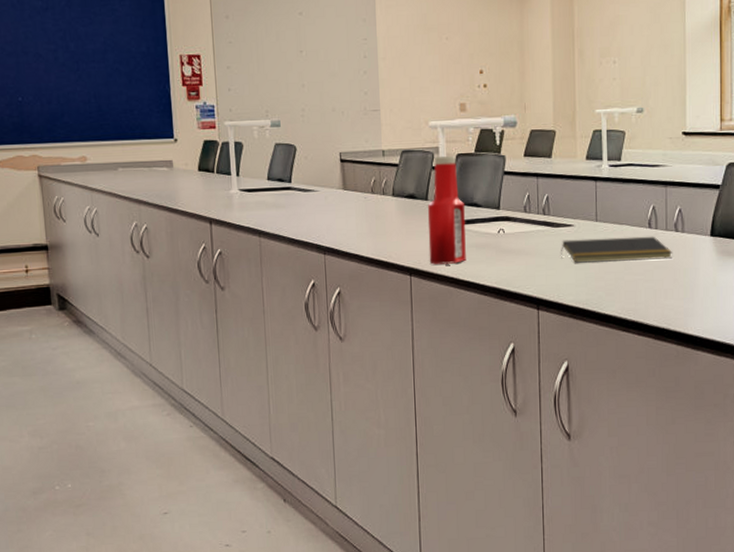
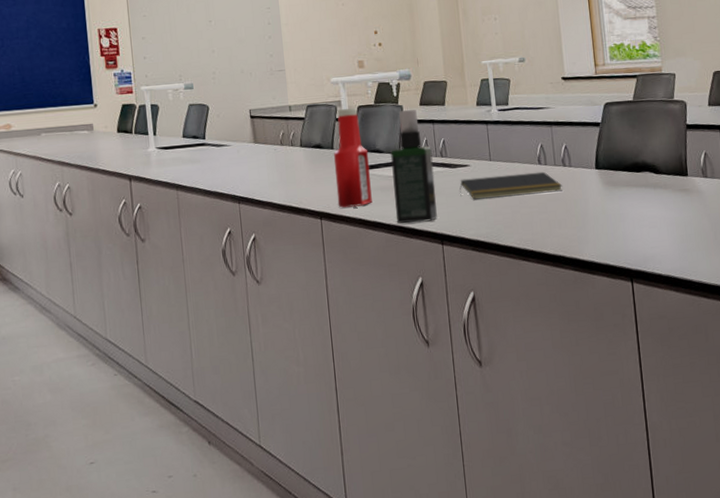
spray bottle: none [488,161,535,285] -> present [390,110,437,223]

